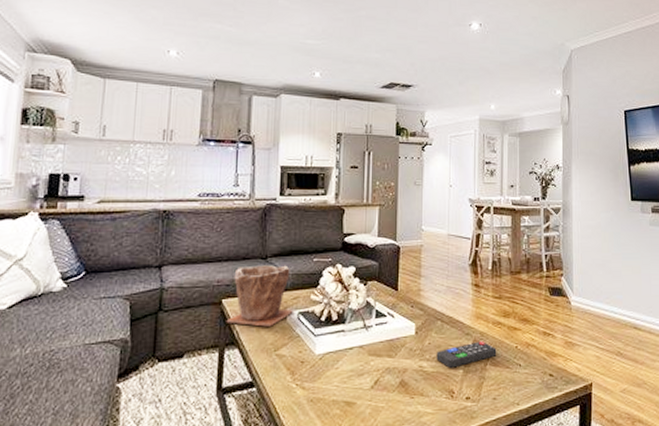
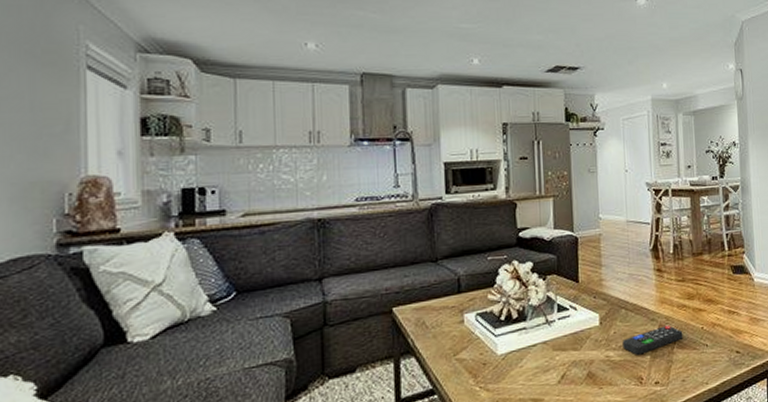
plant pot: present [226,265,293,327] -> none [399,266,470,332]

